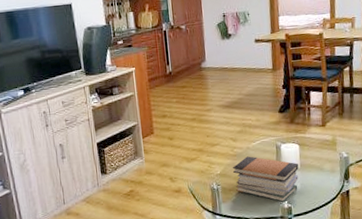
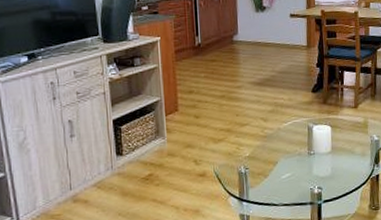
book stack: present [232,156,299,202] -> none [262,138,330,187]

